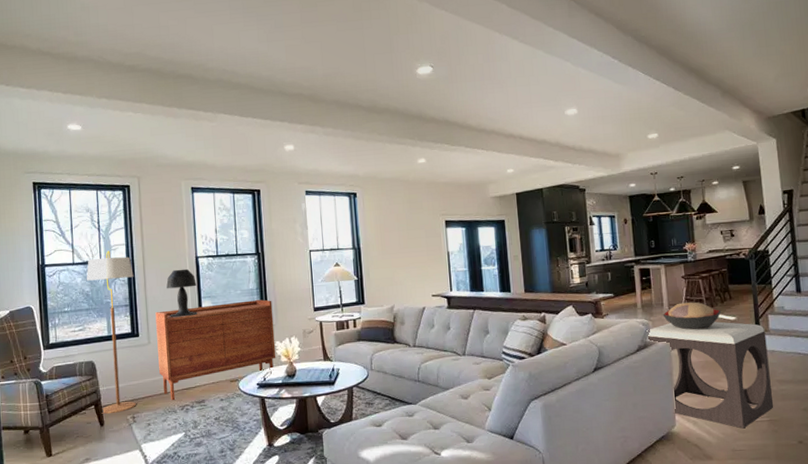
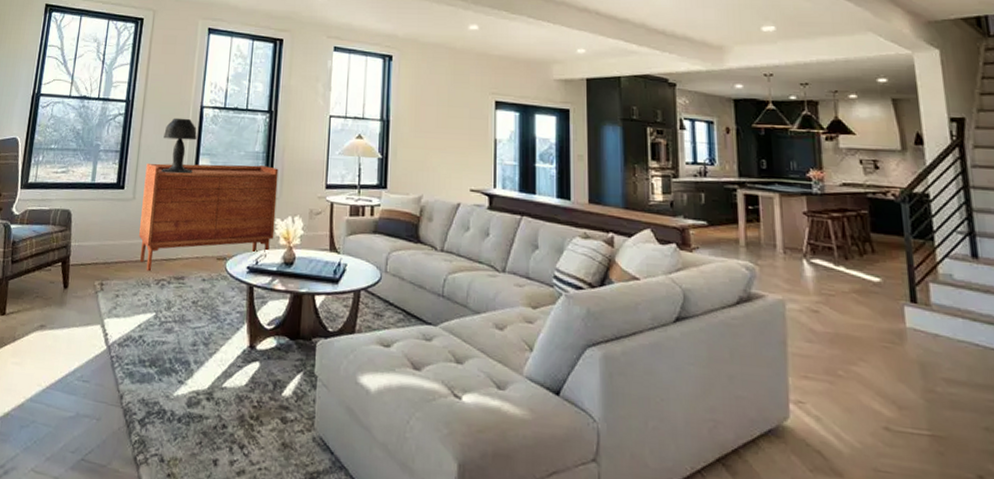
floor lamp: present [86,250,136,414] -> none [68,87,131,276]
footstool: present [647,321,774,429] -> none [751,272,938,441]
decorative bowl: present [662,302,722,330] -> none [774,247,860,288]

